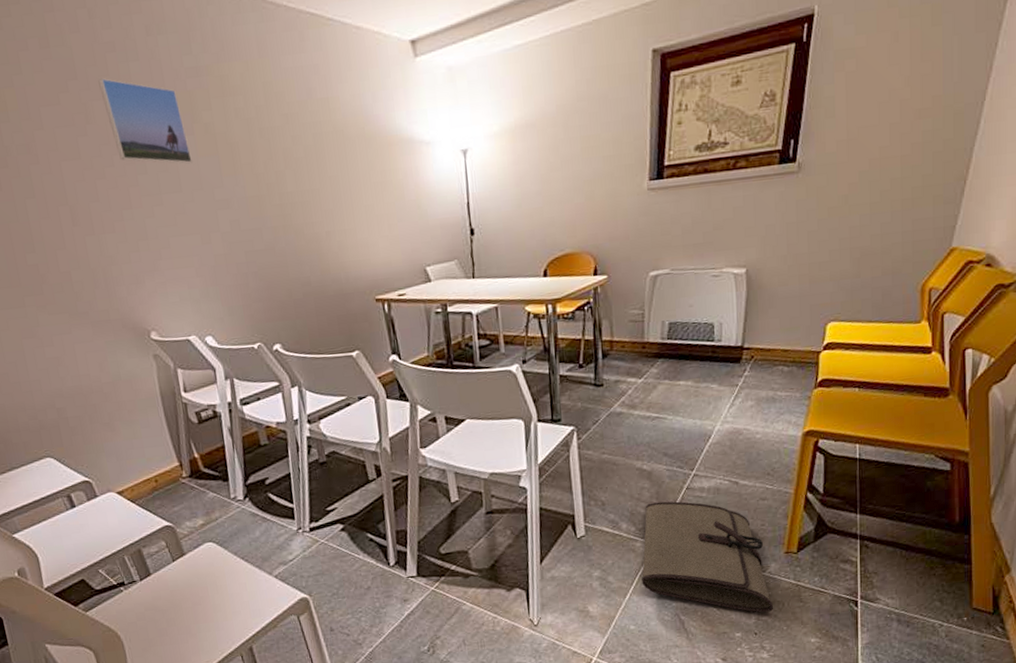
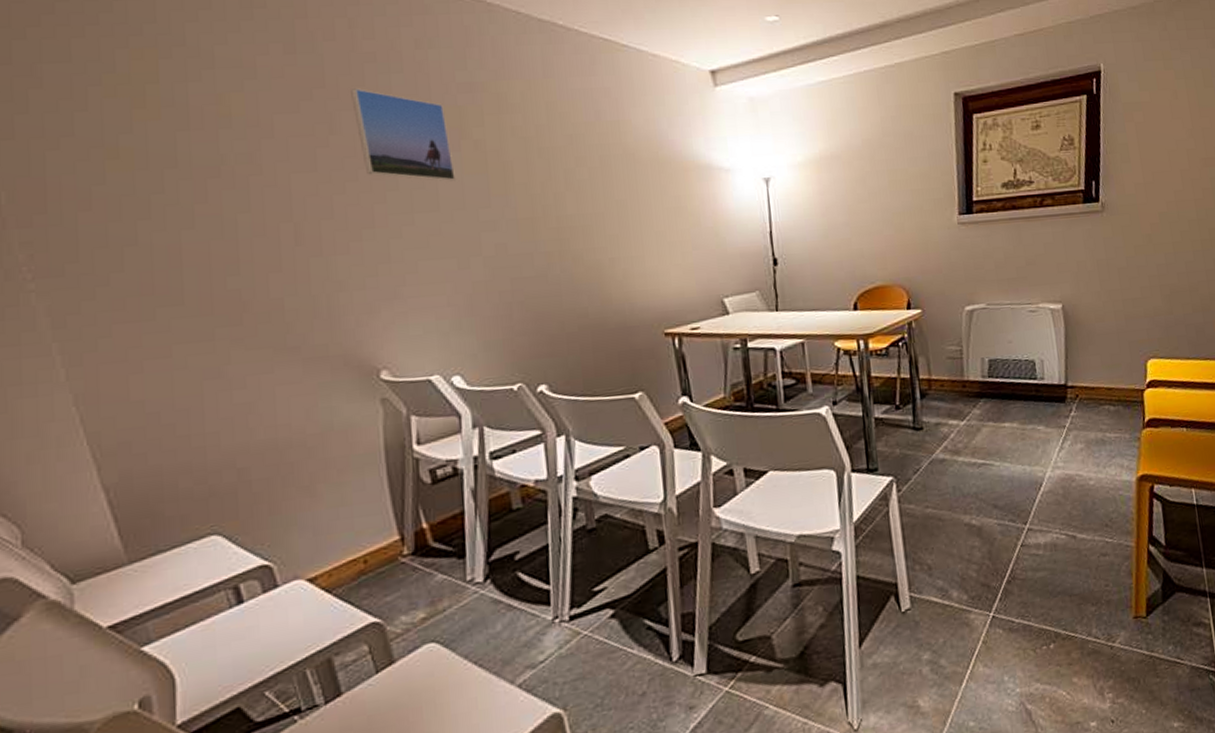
tool roll: present [641,501,774,613] -> none [977,561,1129,694]

